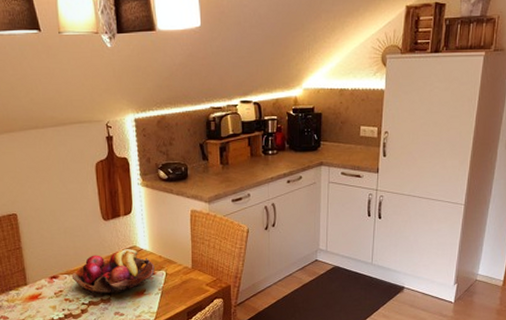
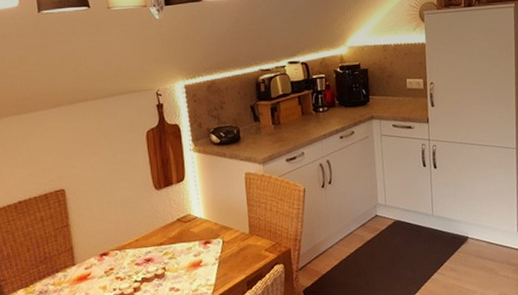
fruit basket: present [71,249,155,295] -> none [123,218,211,270]

